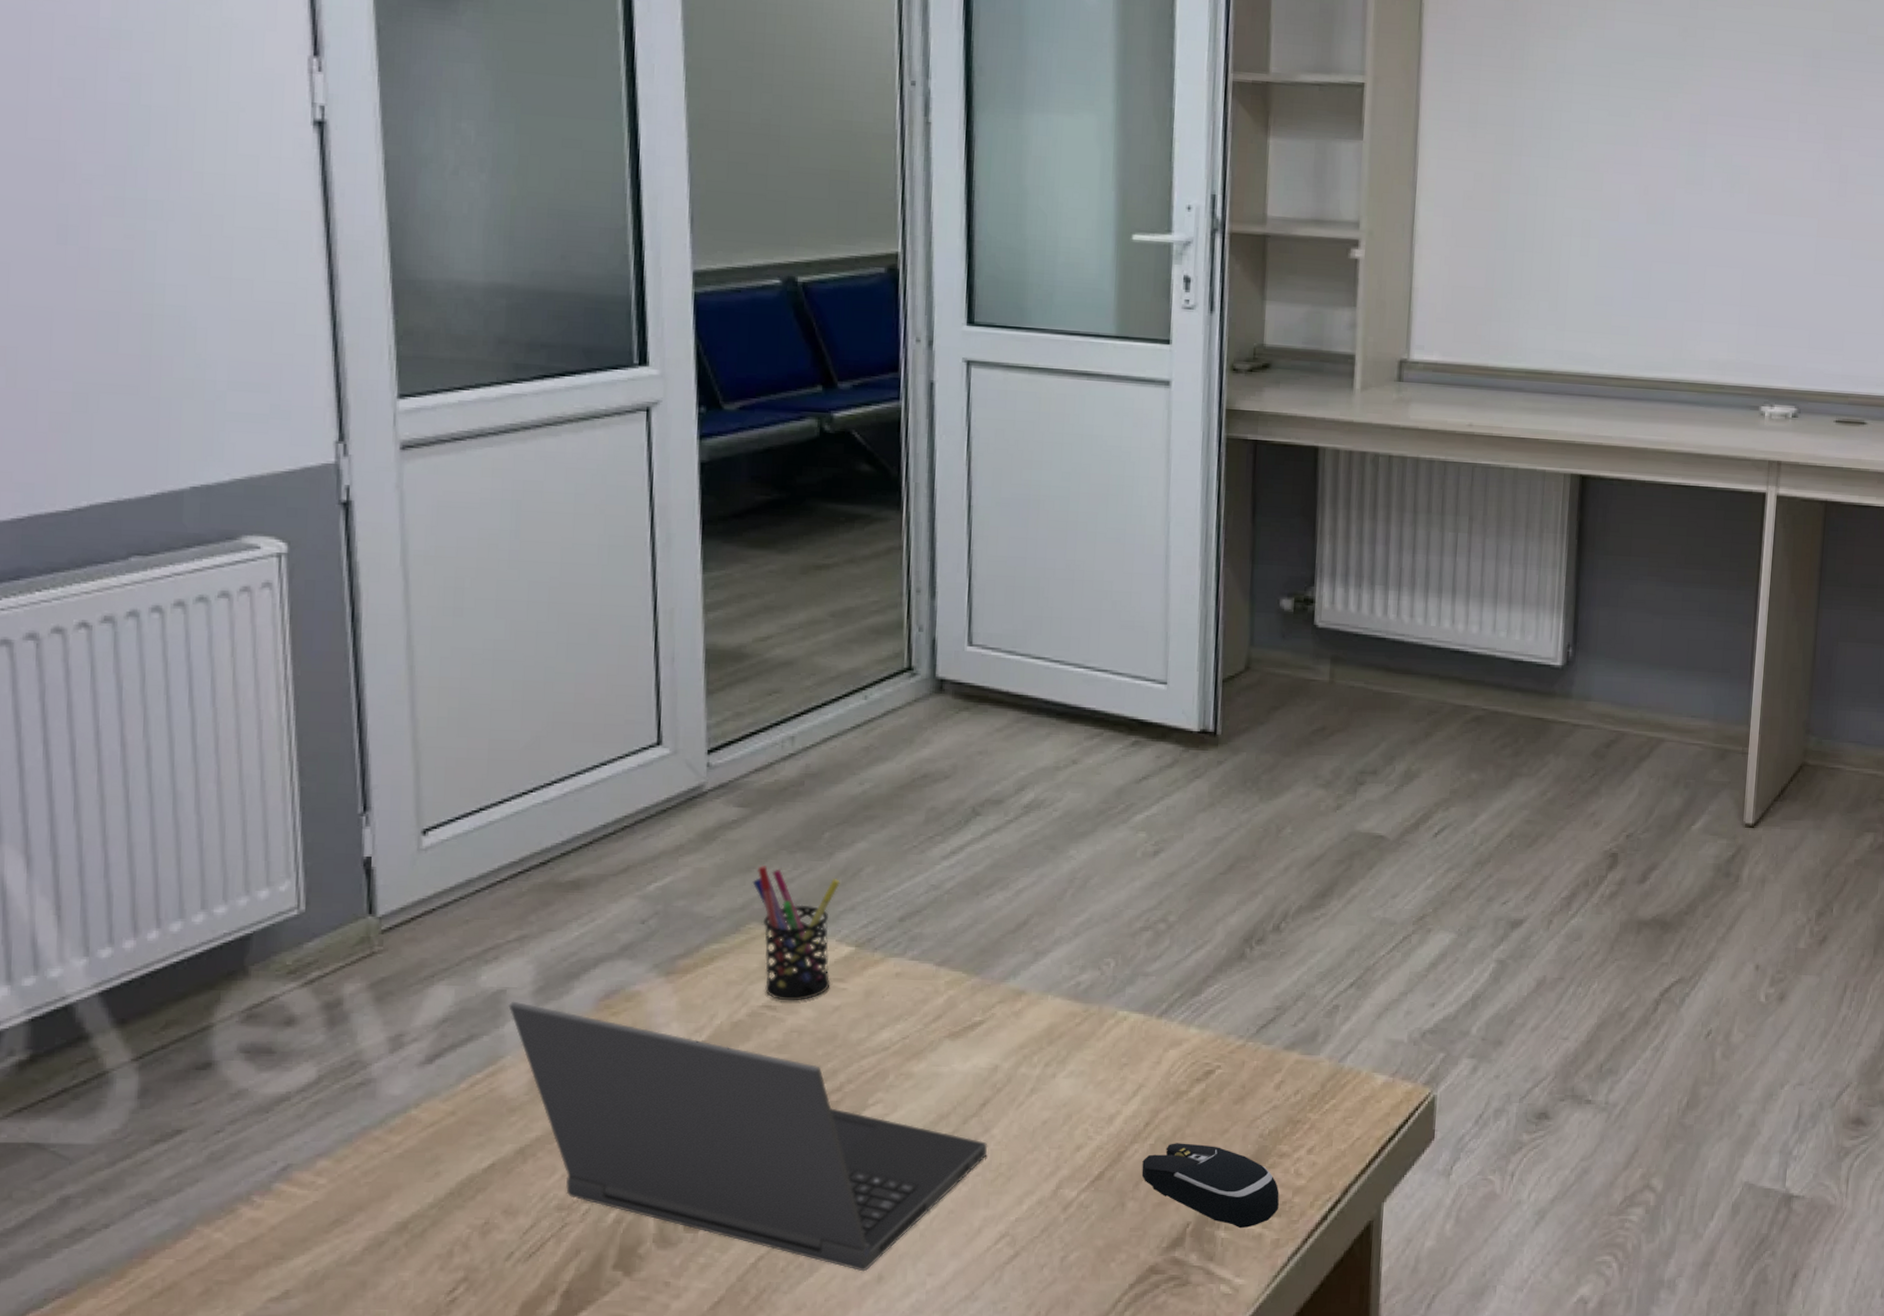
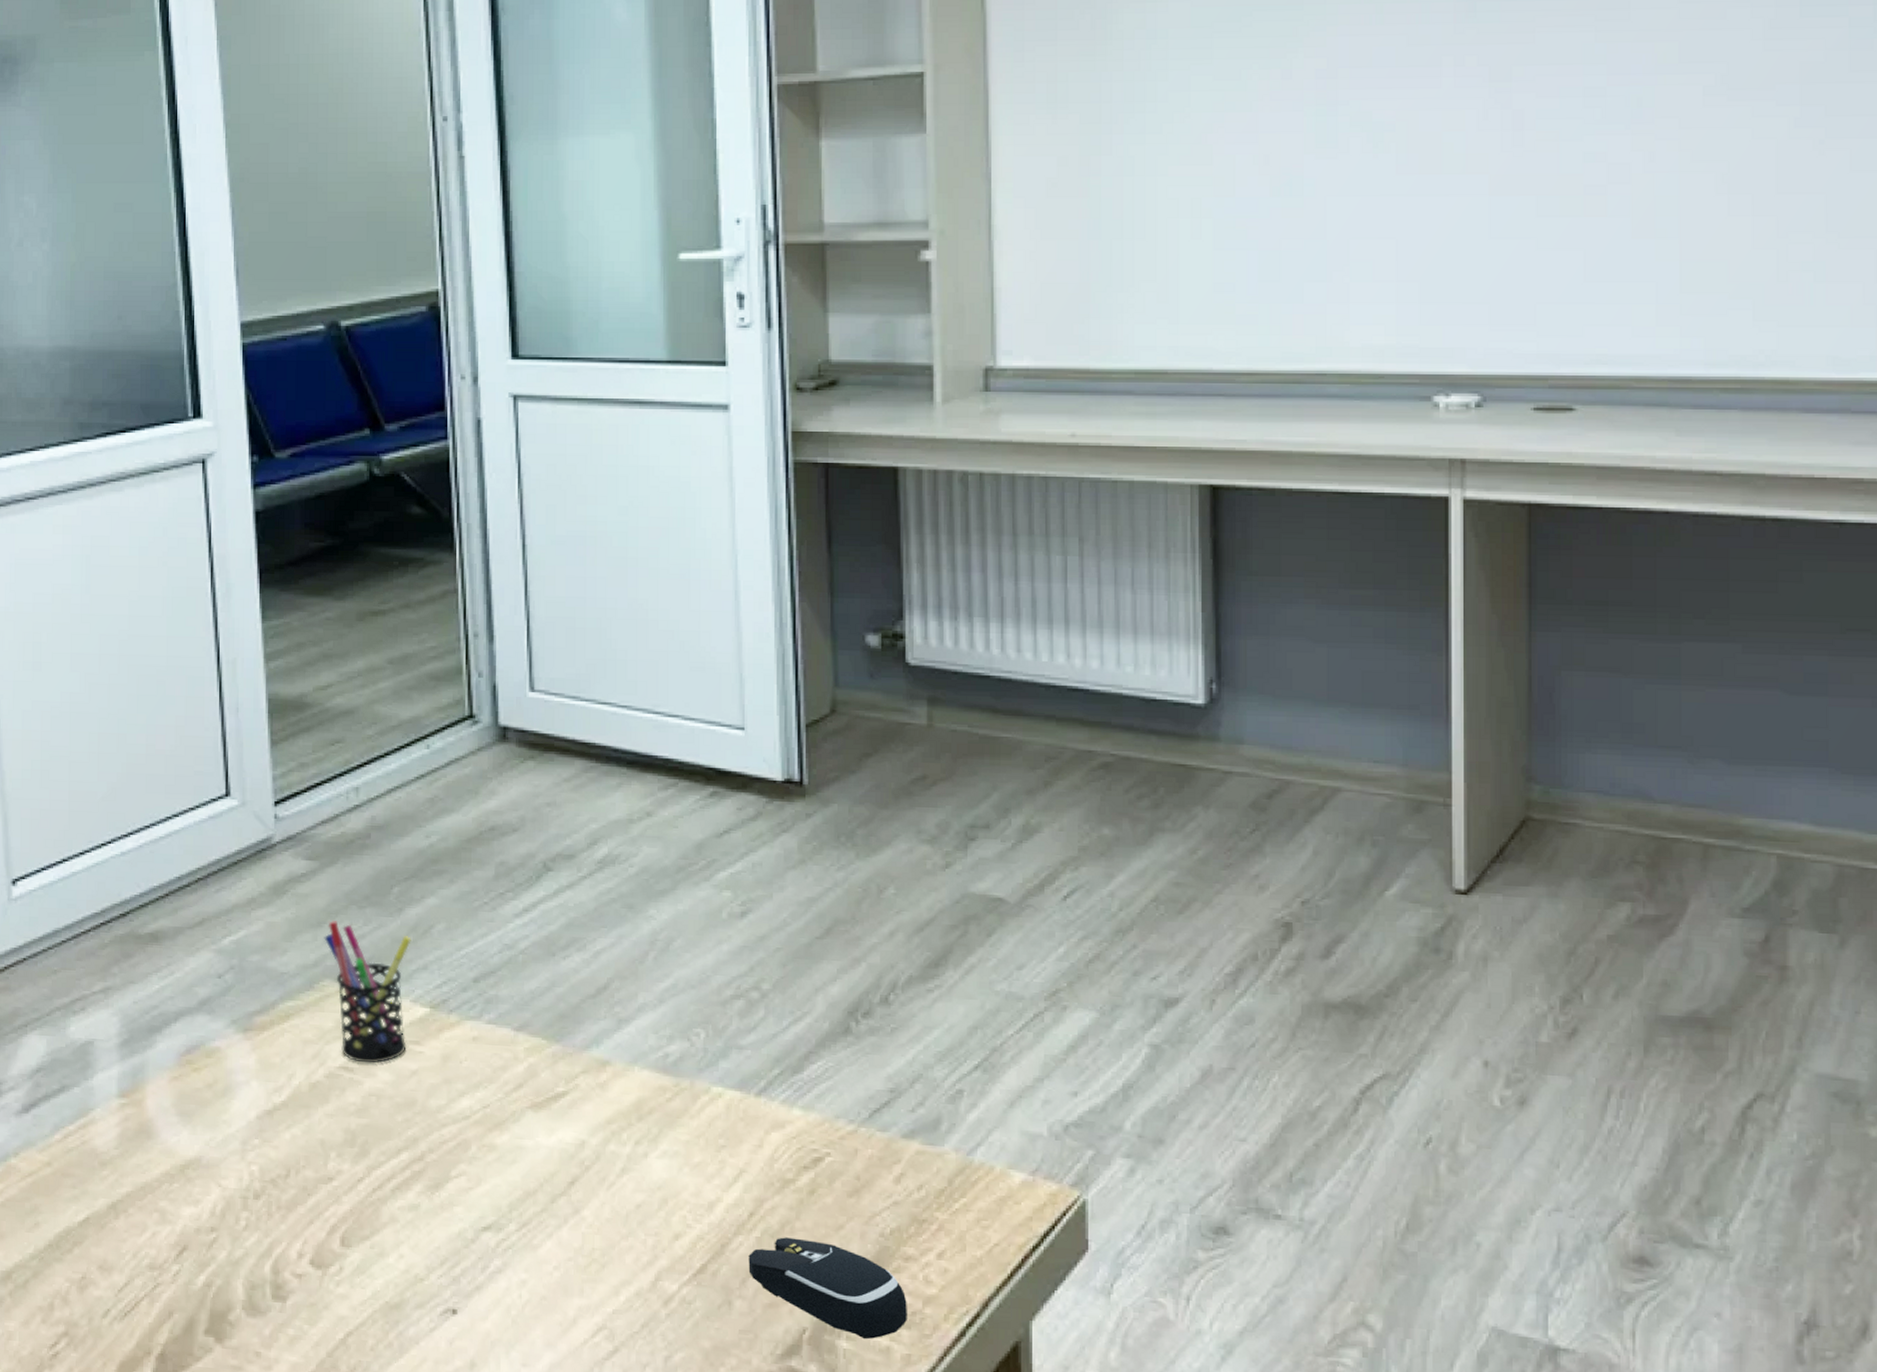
laptop computer: present [508,1001,988,1272] -> none [96,1053,579,1357]

